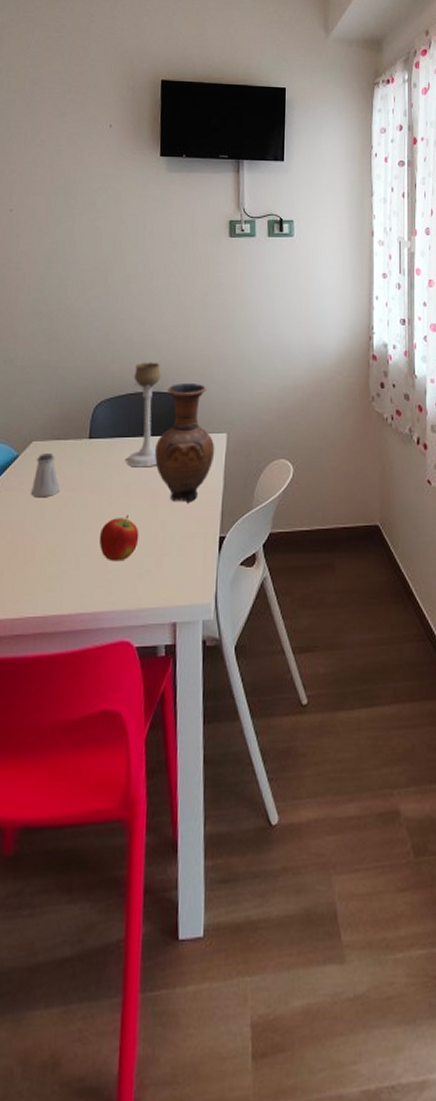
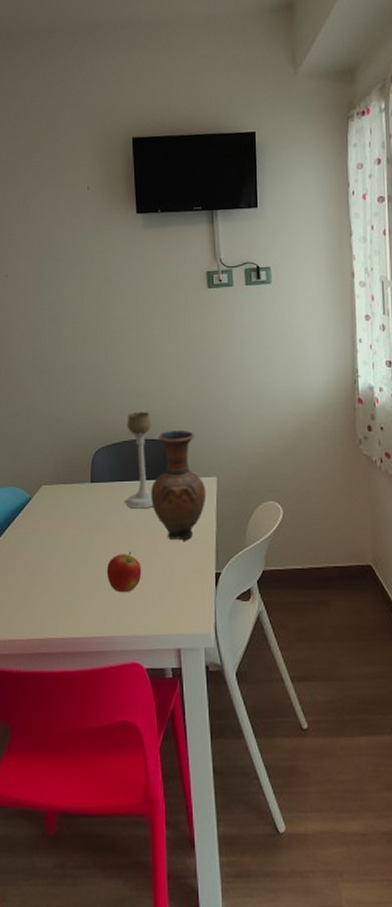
saltshaker: present [31,454,60,498] -> none [45,496,69,535]

